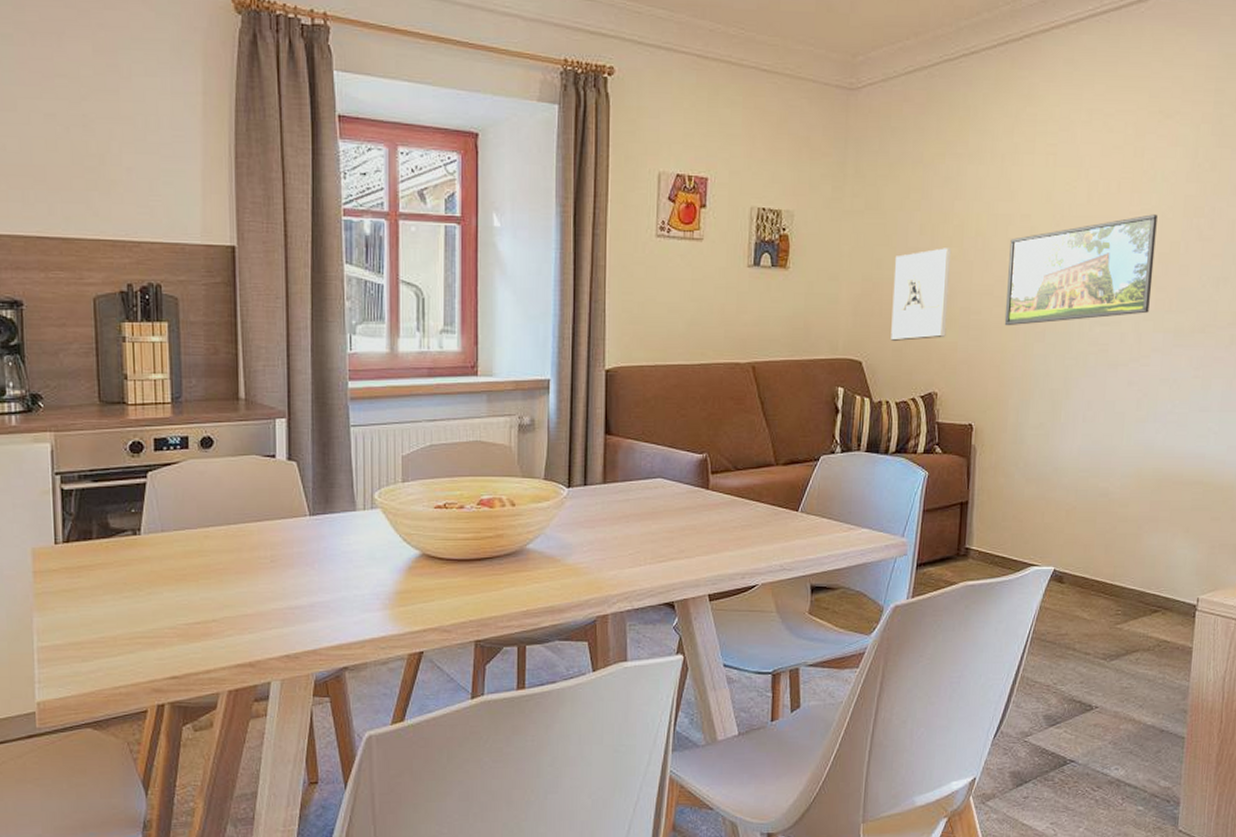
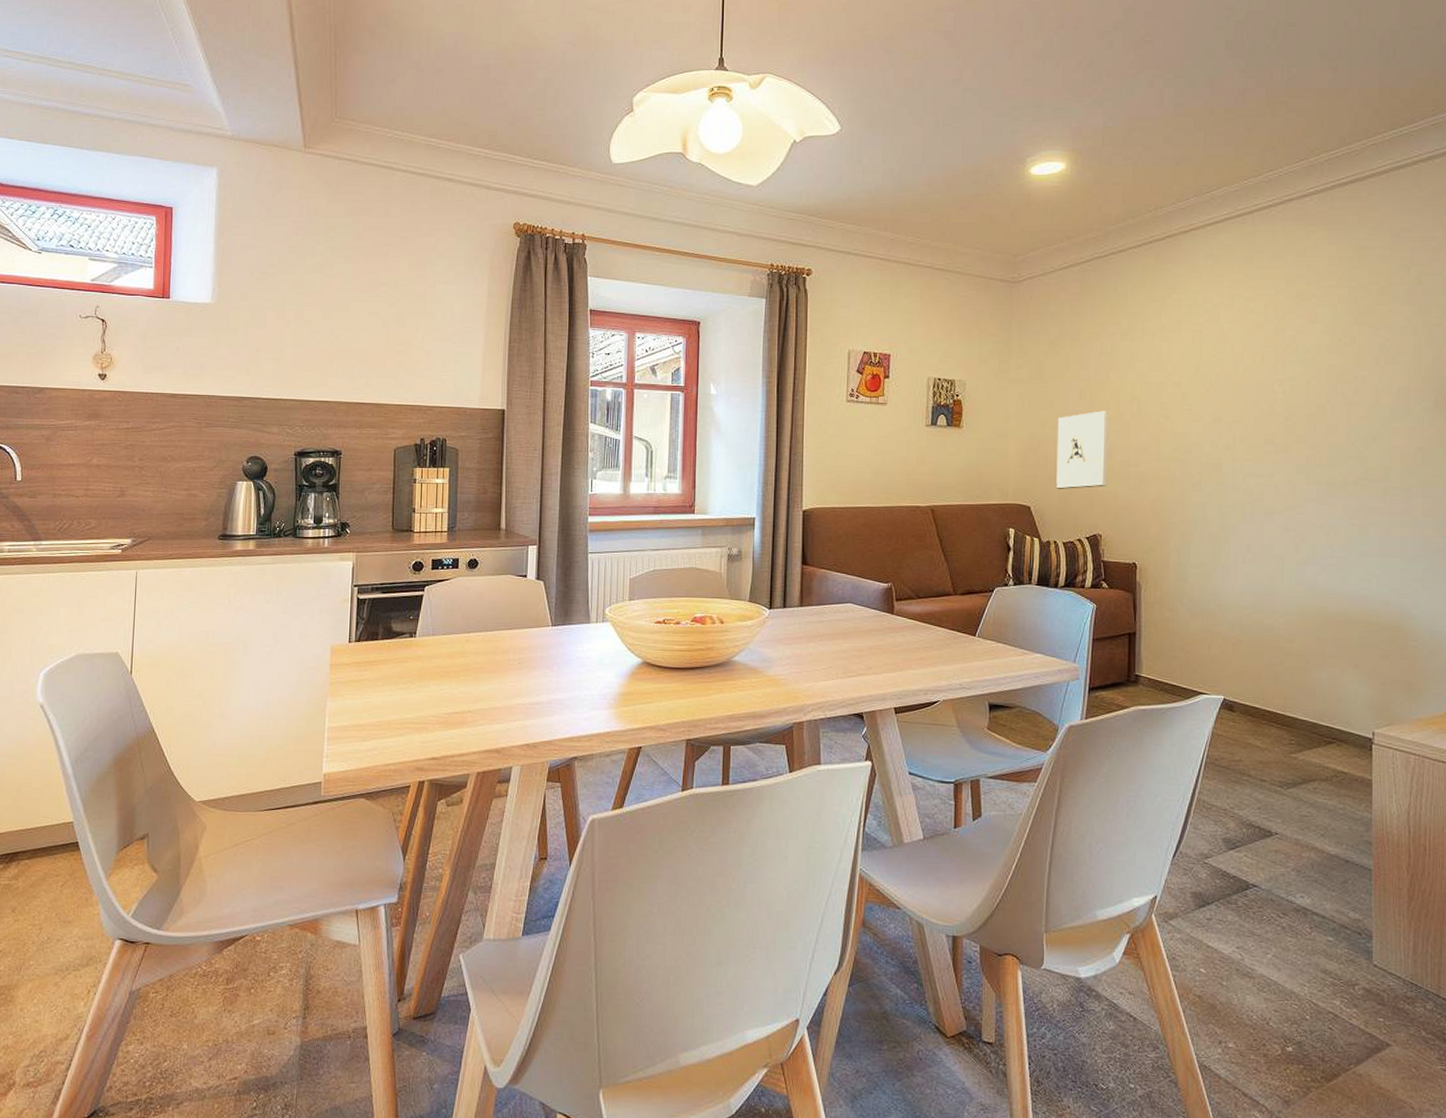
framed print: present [1004,214,1158,326] -> none [1161,382,1302,478]

